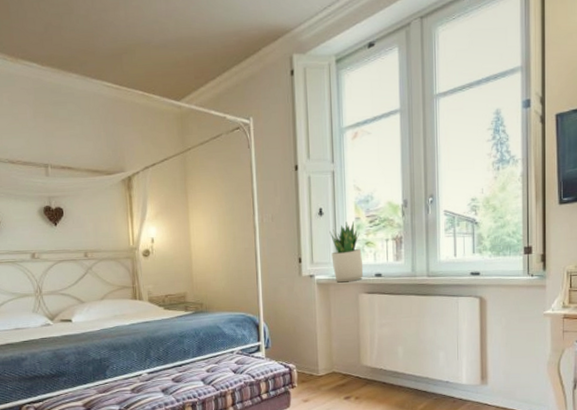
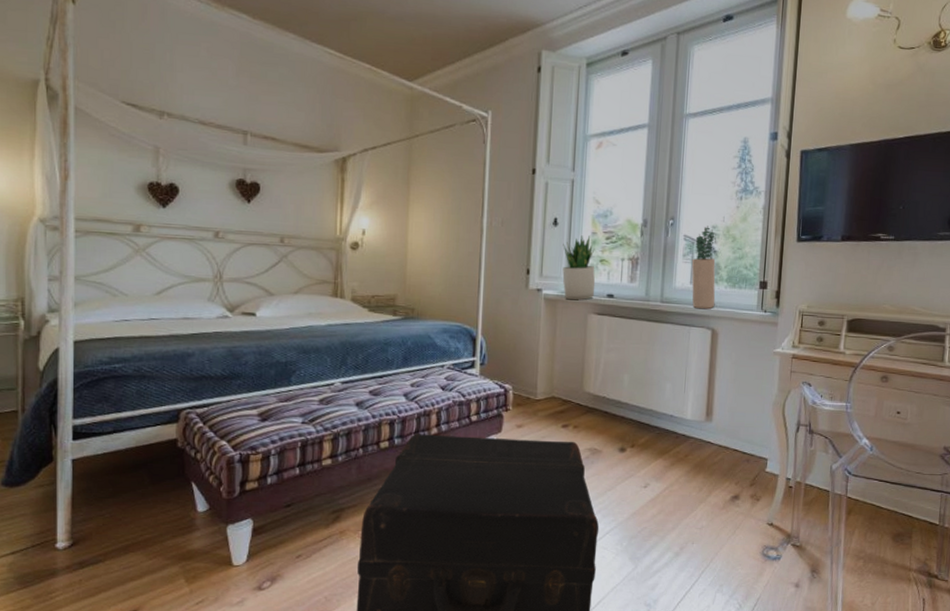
vase: none [454,199,481,280] -> present [691,225,716,310]

